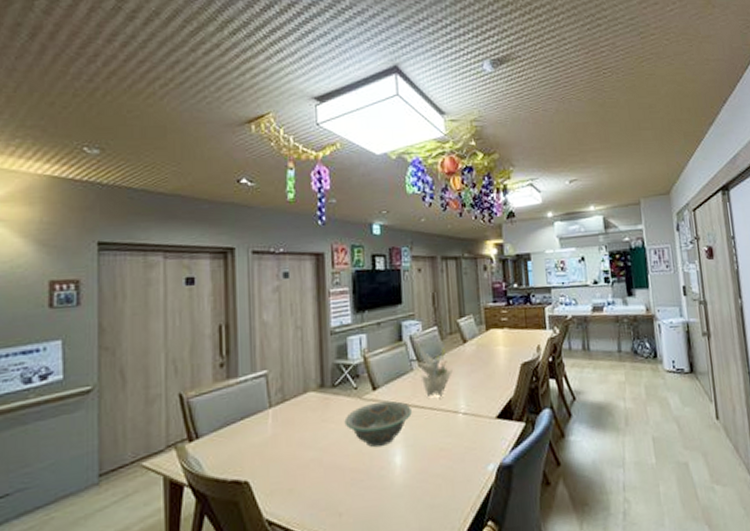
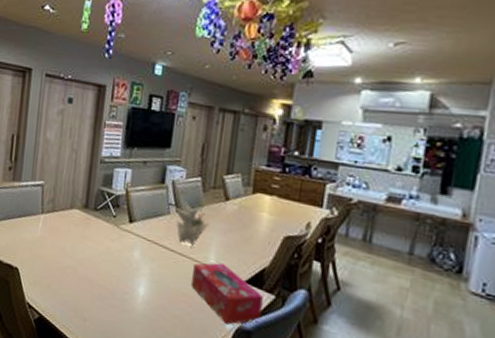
decorative bowl: present [344,401,412,448] -> none [100,233,162,275]
tissue box: none [446,406,517,466] -> present [190,262,263,325]

